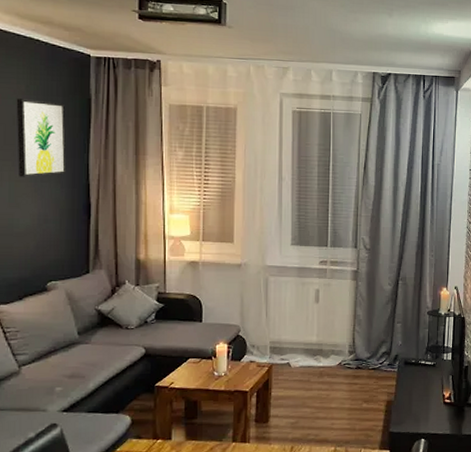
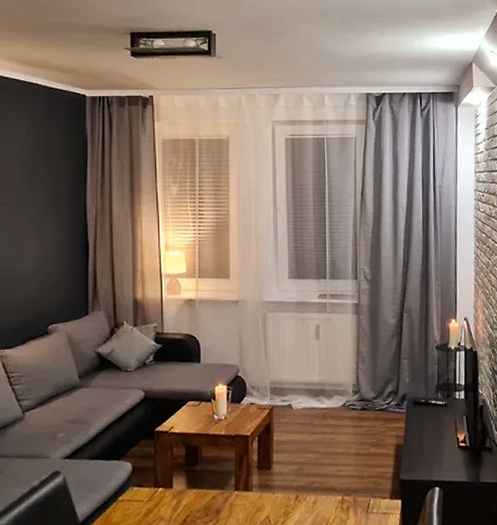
wall art: present [16,99,67,177] -> none [17,143,65,220]

